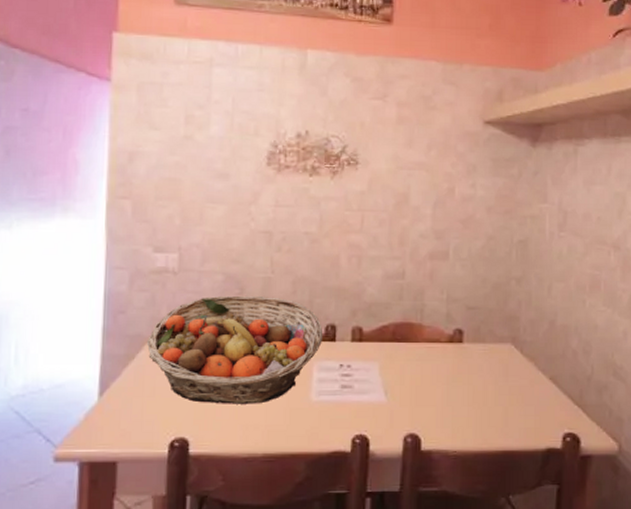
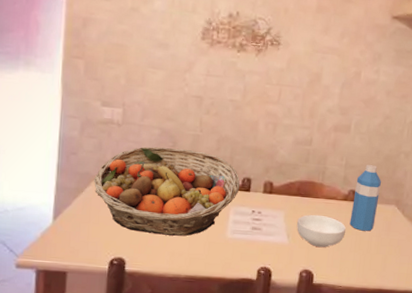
cereal bowl: none [396,363,455,404] -> present [297,214,346,248]
water bottle: none [458,297,492,379] -> present [349,165,382,231]

